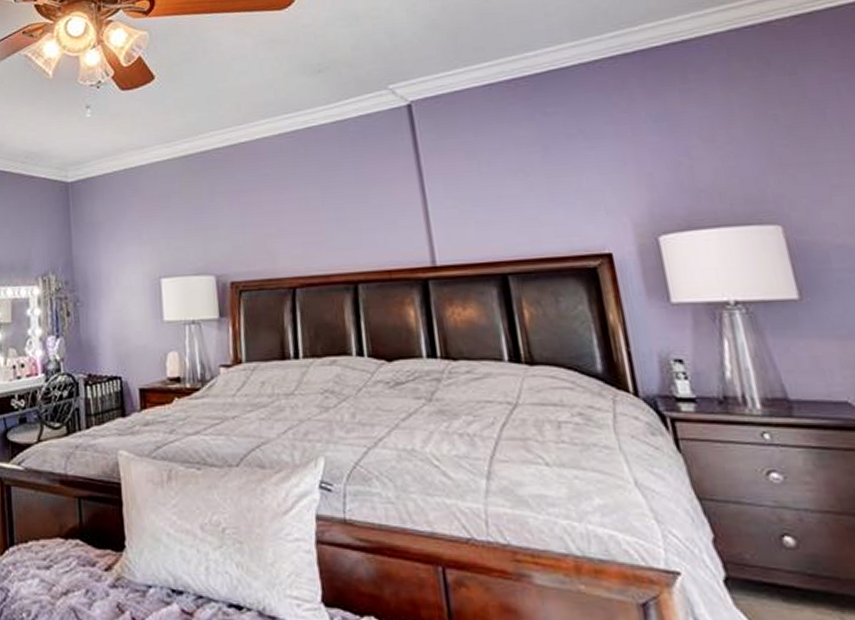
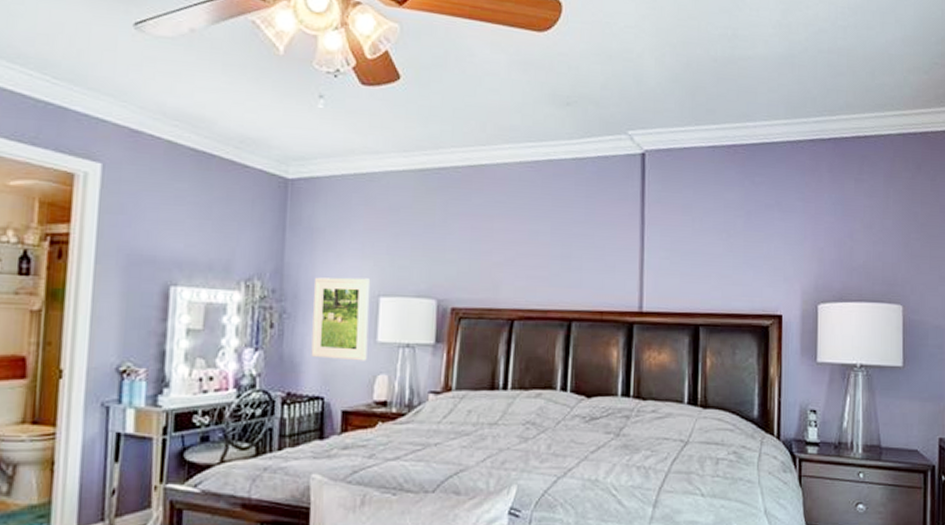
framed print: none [101,262,156,341] -> present [311,277,371,361]

